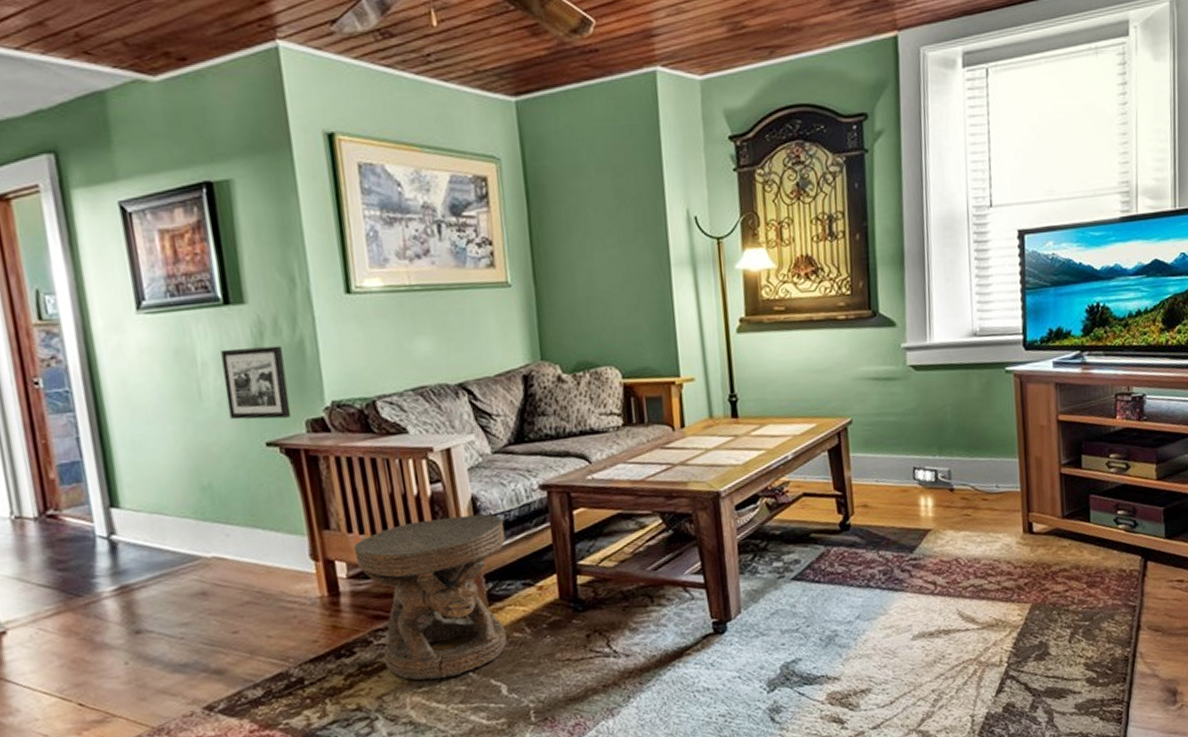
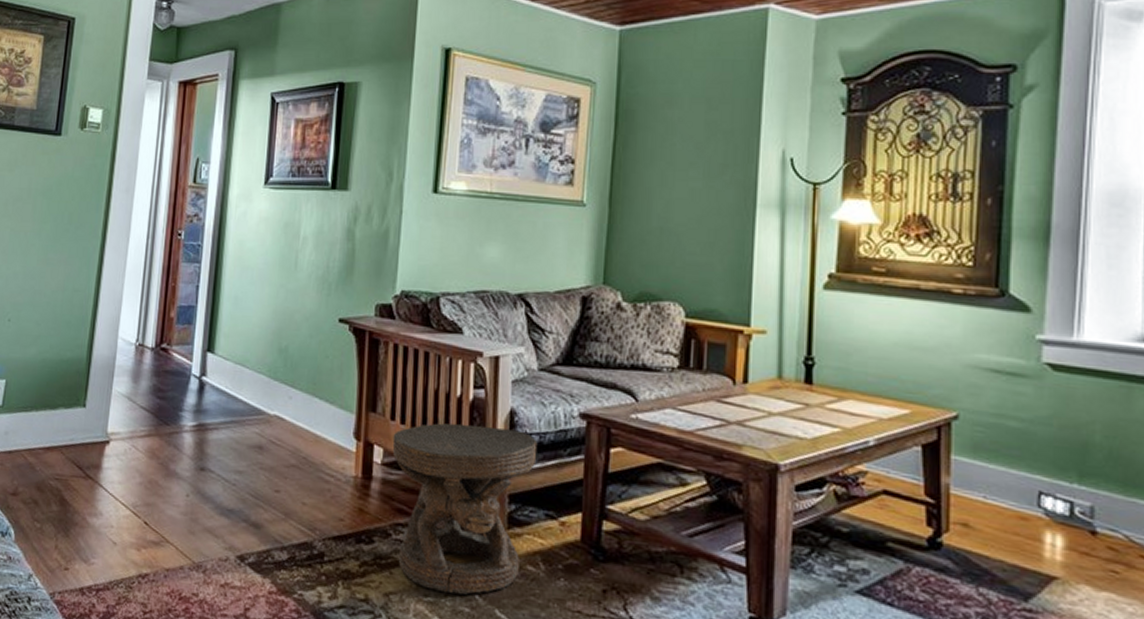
picture frame: present [220,345,292,420] -> none [315,228,370,299]

